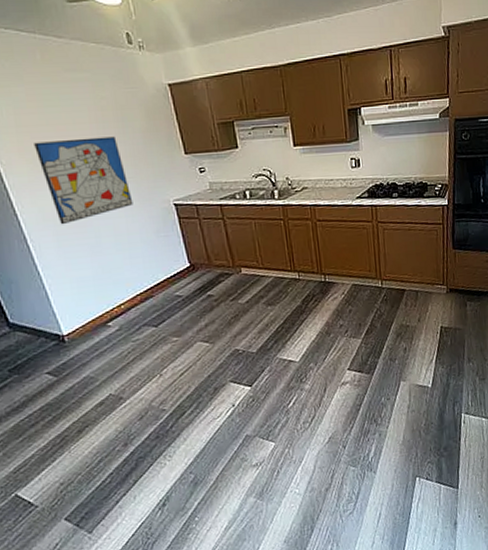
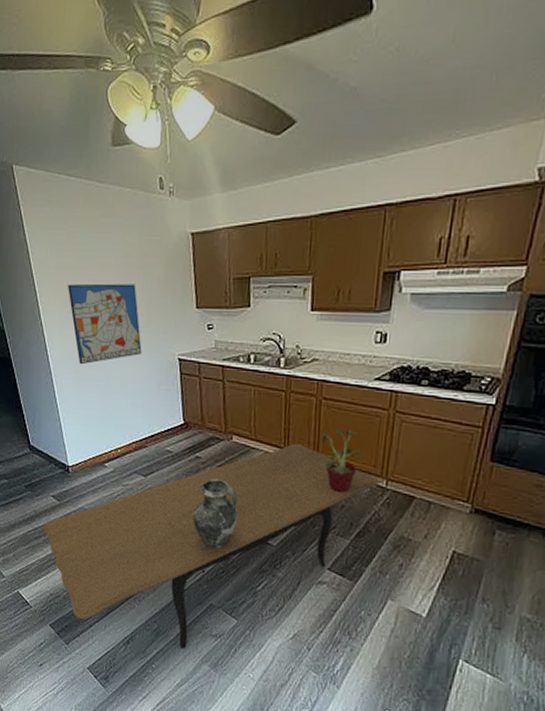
dining table: none [39,263,376,500] -> present [43,443,379,649]
ceramic jug: none [214,311,259,381] -> present [193,478,238,550]
potted plant: none [322,244,359,300] -> present [322,429,364,493]

